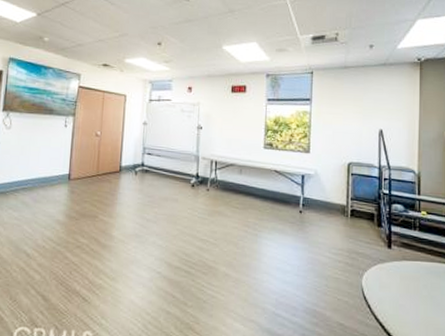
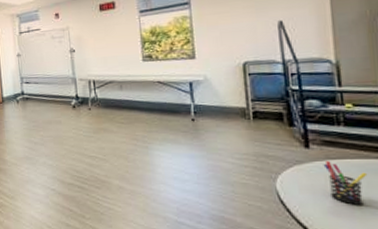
pen holder: none [400,262,432,304] -> present [323,161,368,205]

